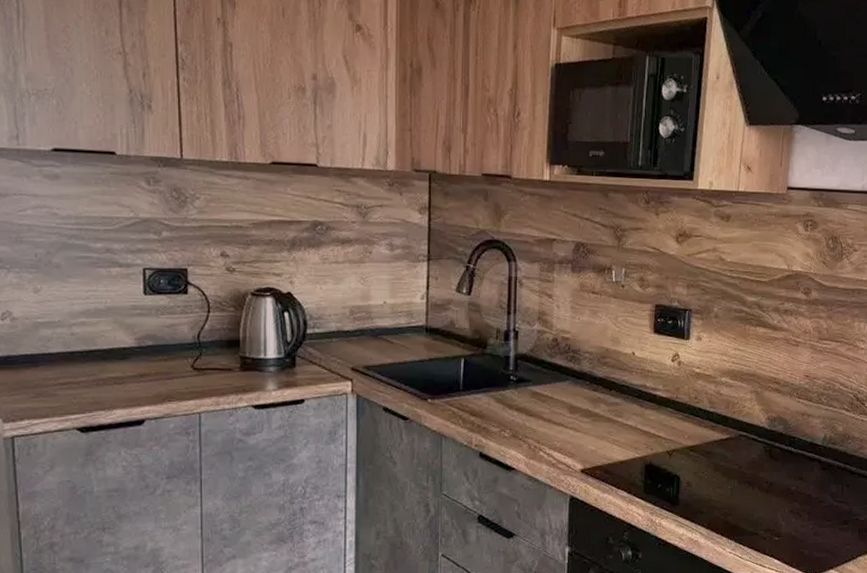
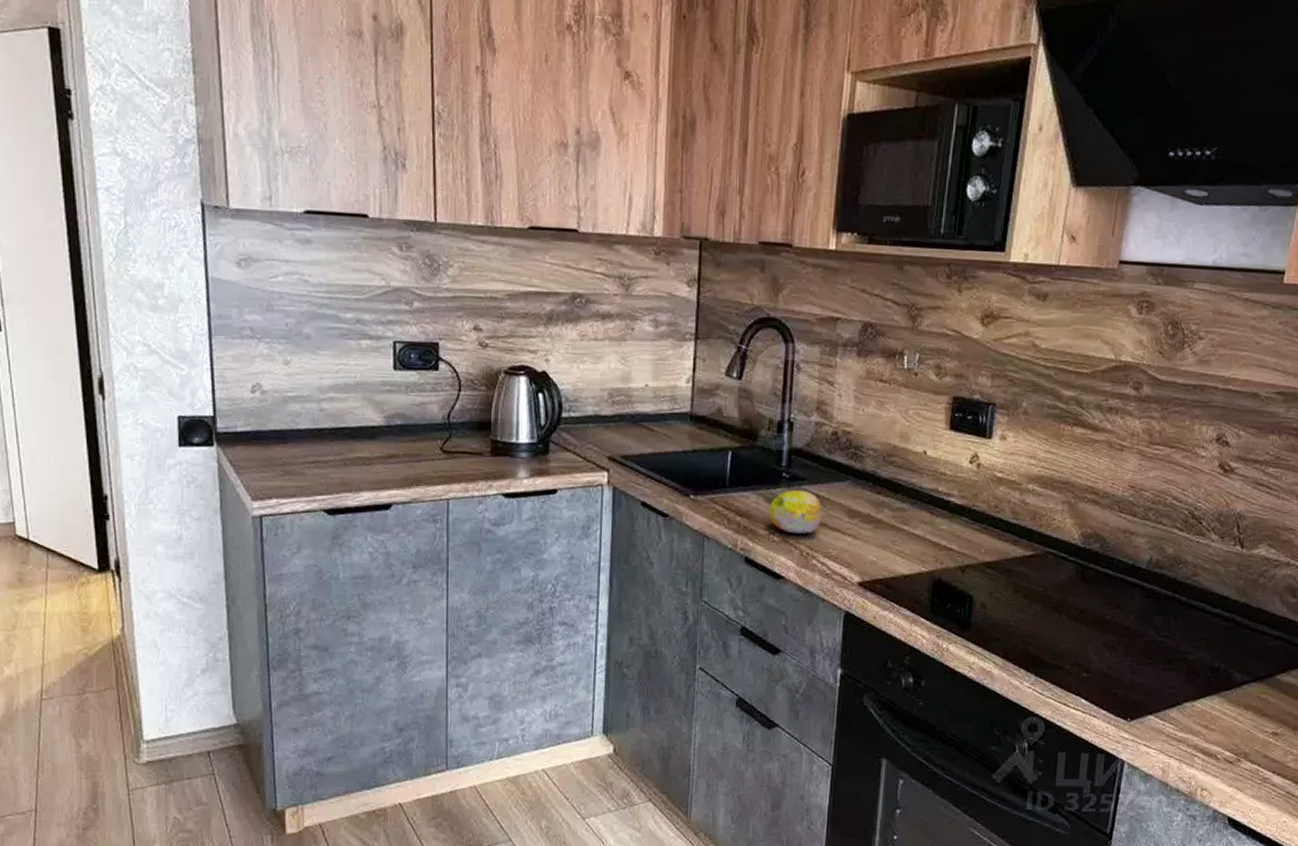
fruit: none [499,390,546,430] -> present [768,489,822,534]

